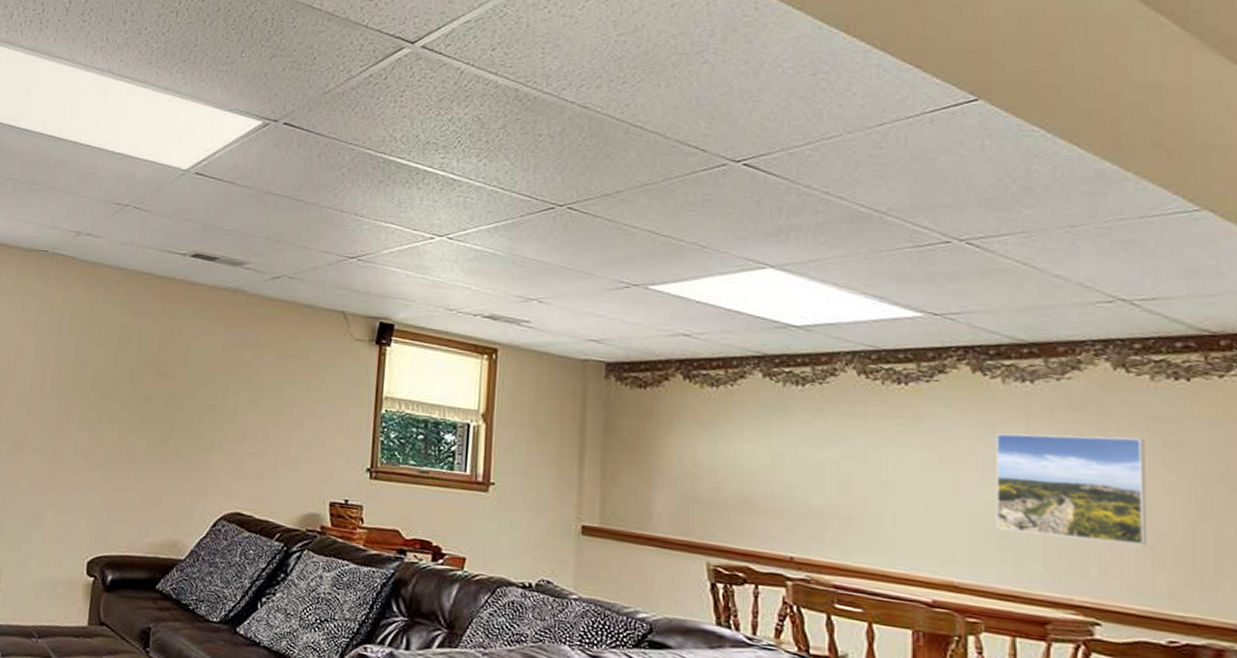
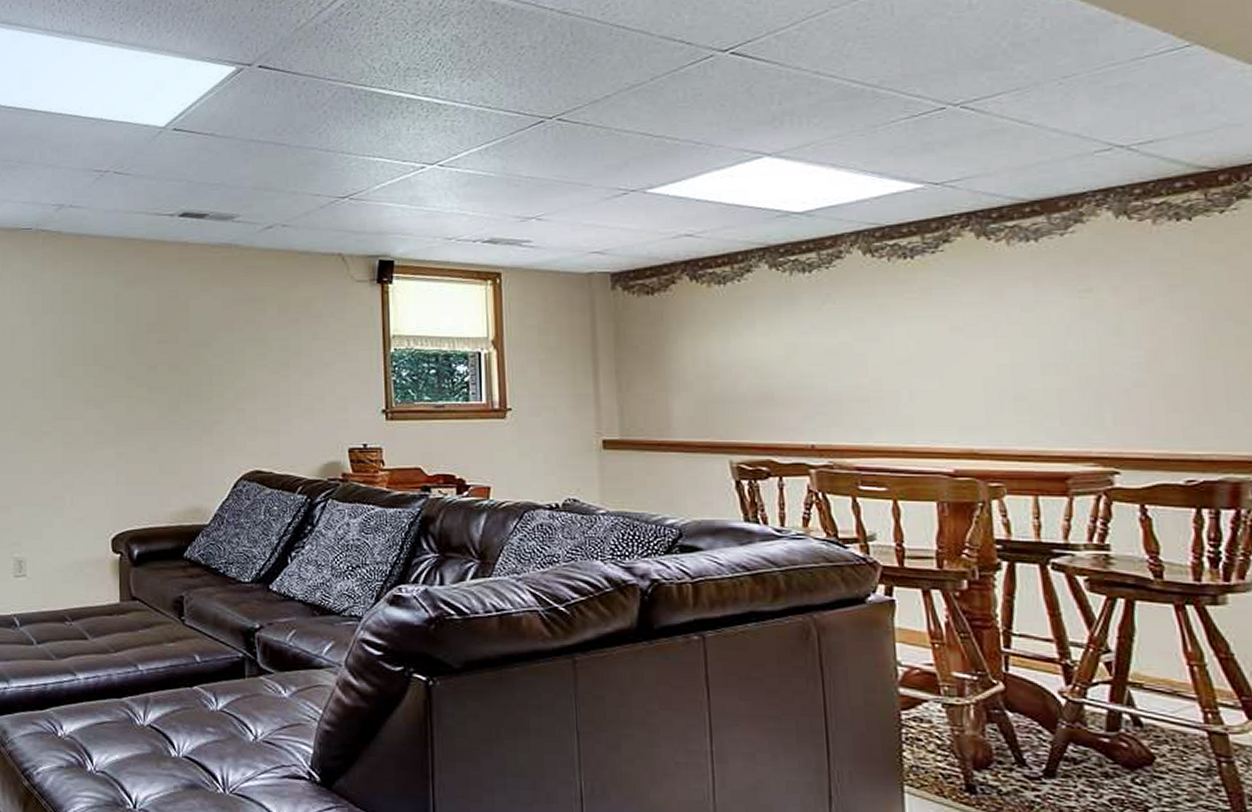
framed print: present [995,433,1148,546] -> none [1005,283,1159,392]

